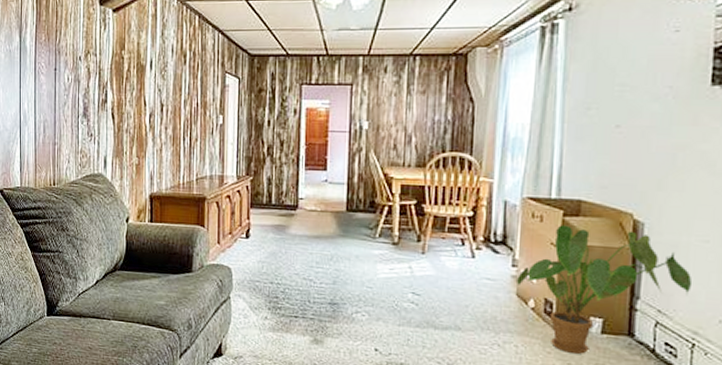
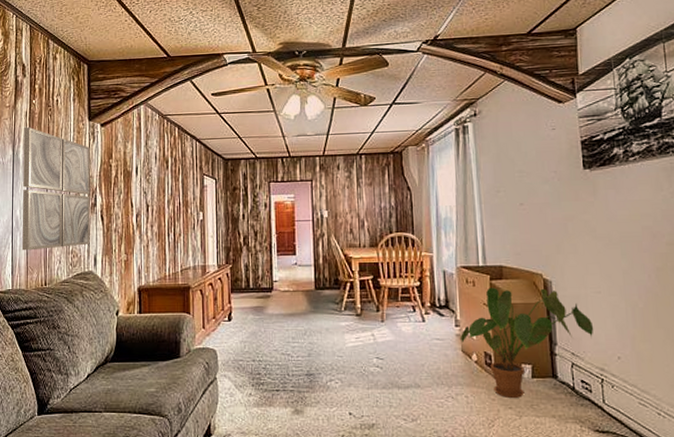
wall art: none [30,11,101,147] -> present [22,127,90,251]

